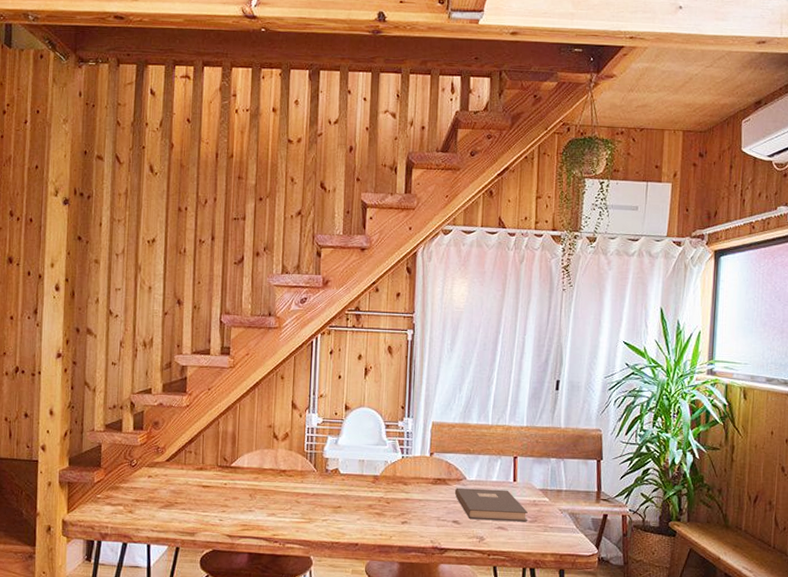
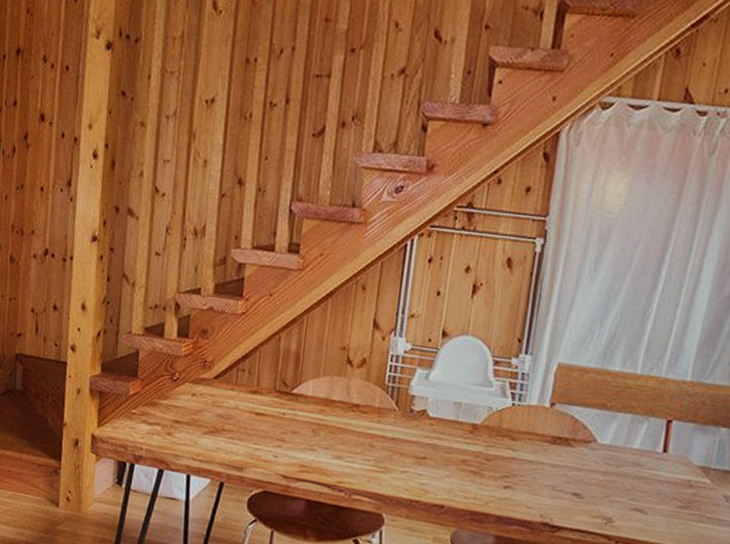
book: present [454,487,528,521] -> none [578,451,678,506]

